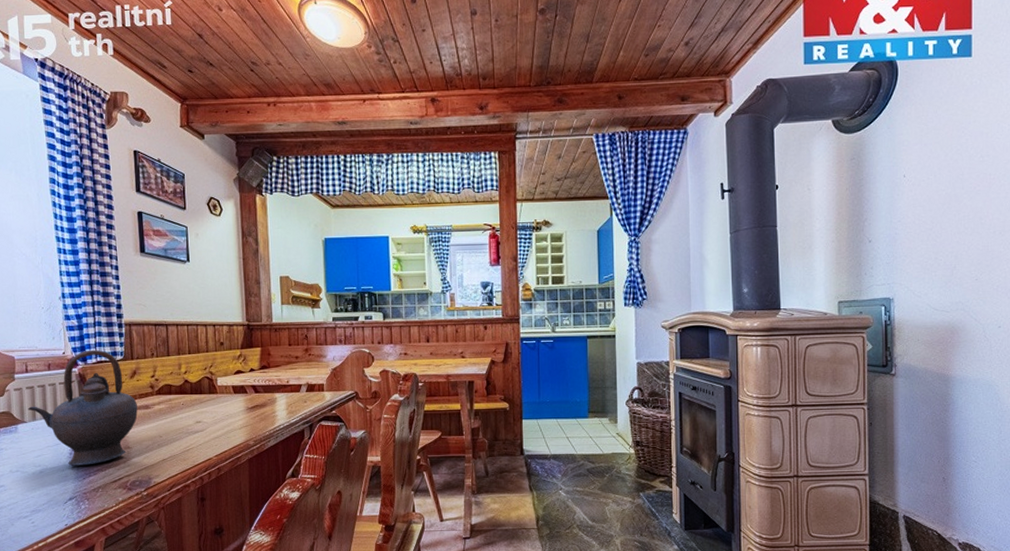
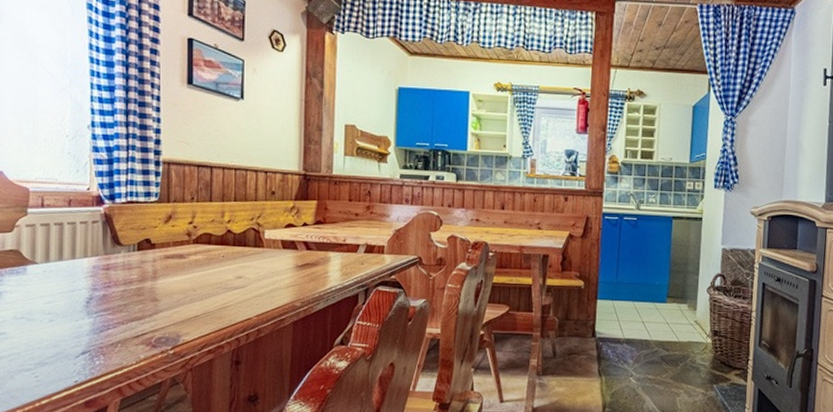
teapot: present [27,349,138,466] -> none [40,187,170,317]

